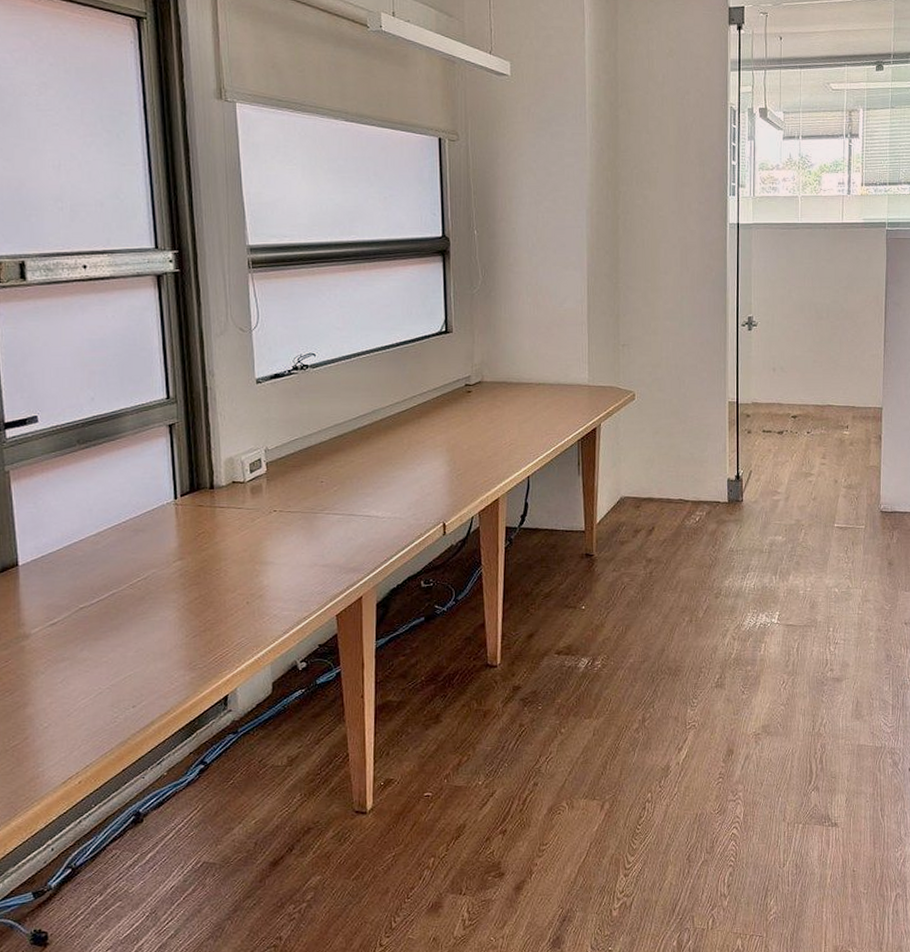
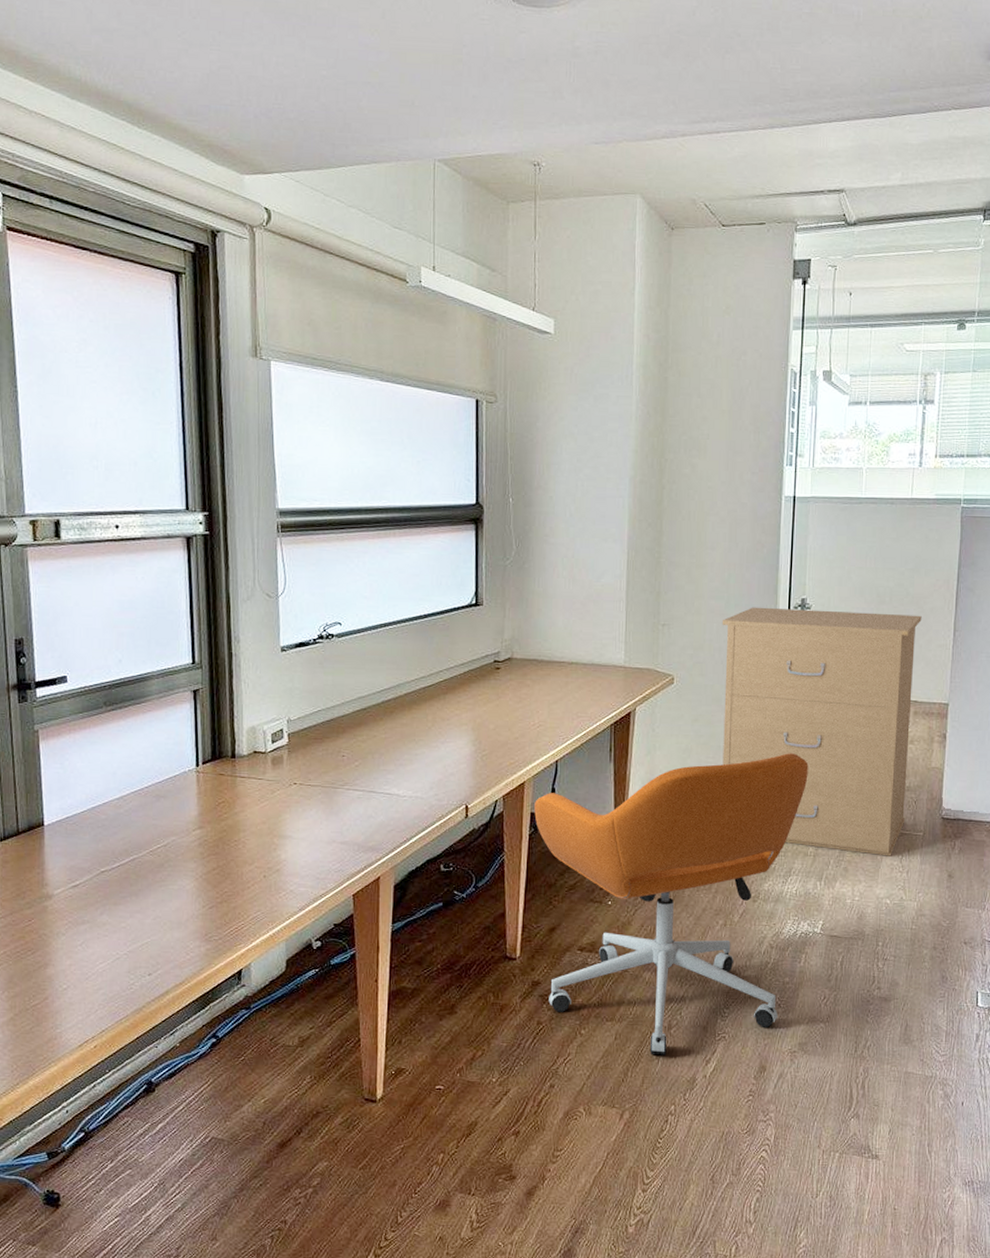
office chair: none [509,459,761,748] -> present [534,753,809,1055]
filing cabinet: none [677,326,856,549] -> present [722,607,922,856]

